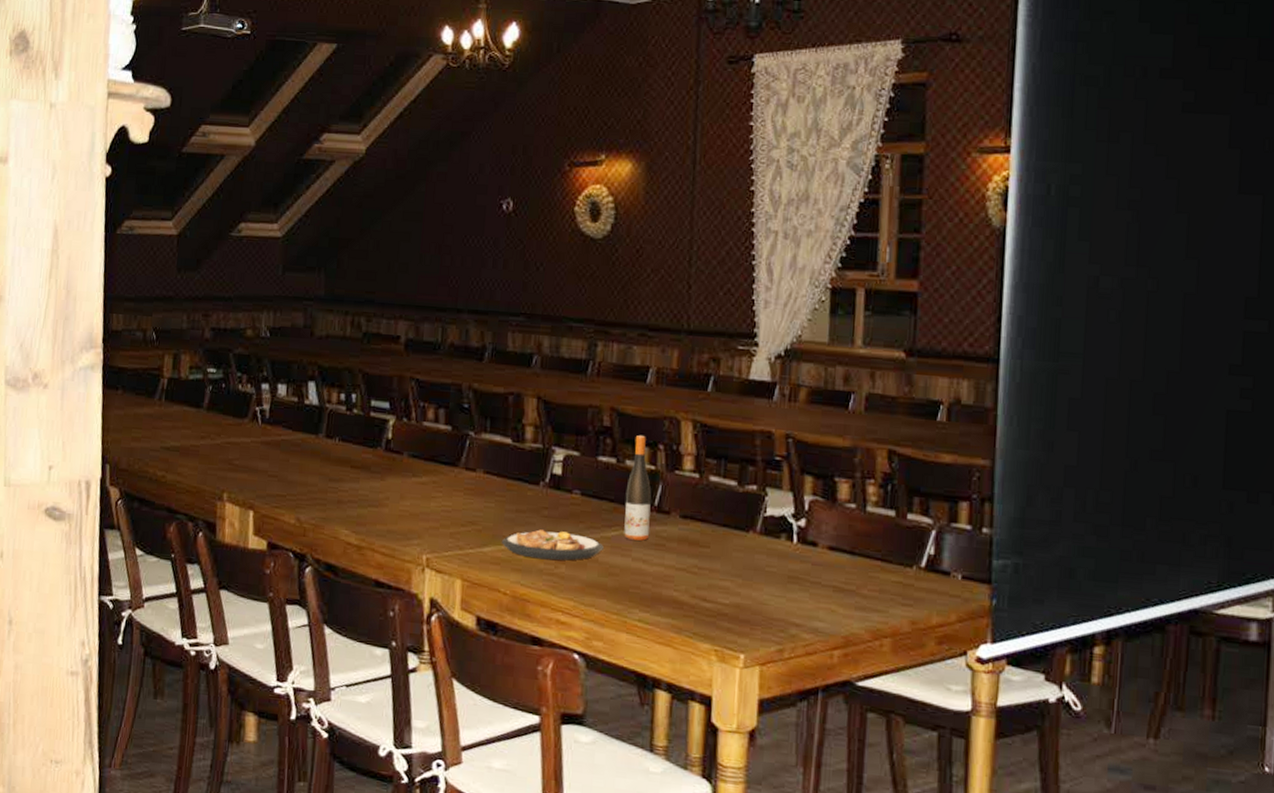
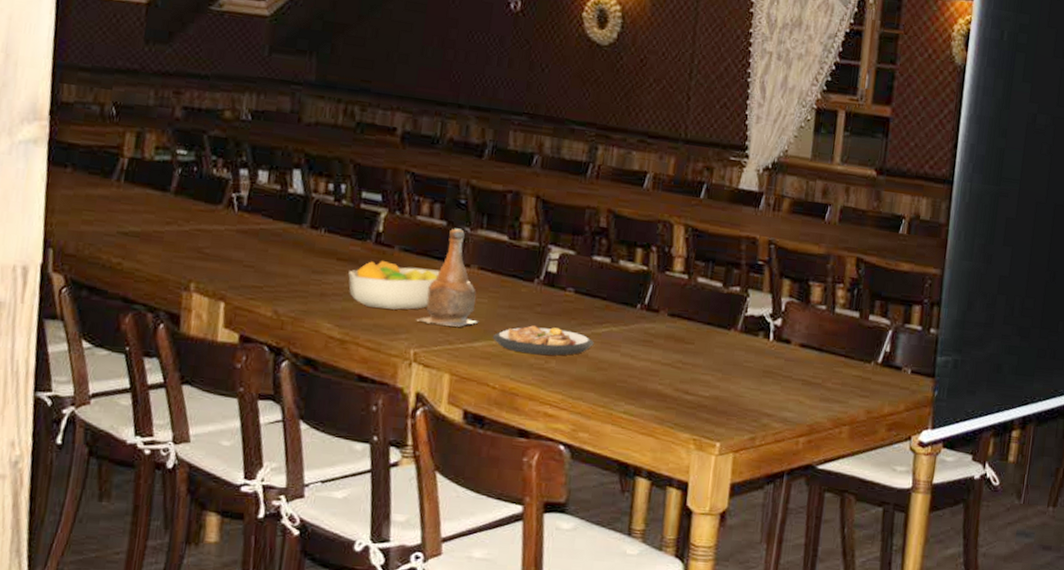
fruit bowl: none [362,467,448,516] -> present [348,261,440,310]
bottle: none [428,432,487,532] -> present [417,228,479,327]
wine bottle: present [624,435,651,541] -> none [614,237,642,337]

